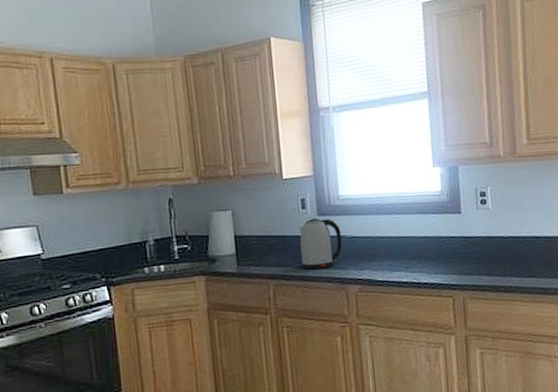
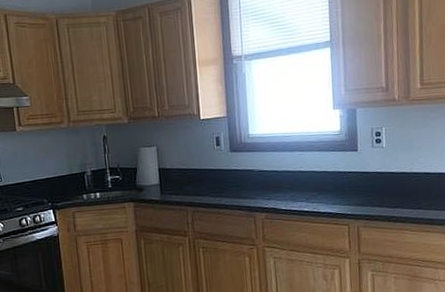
kettle: present [299,218,343,270] -> none [214,154,252,199]

